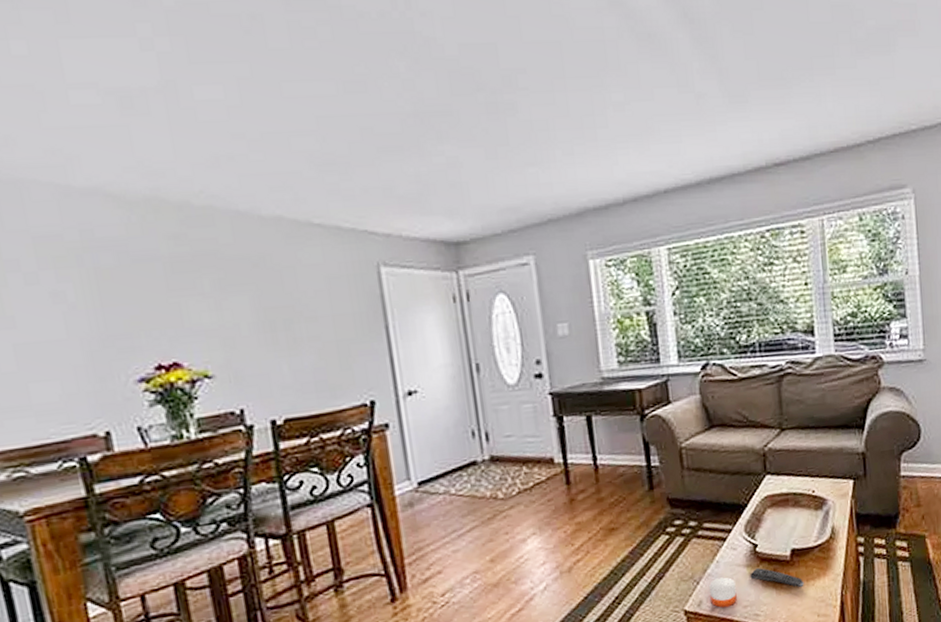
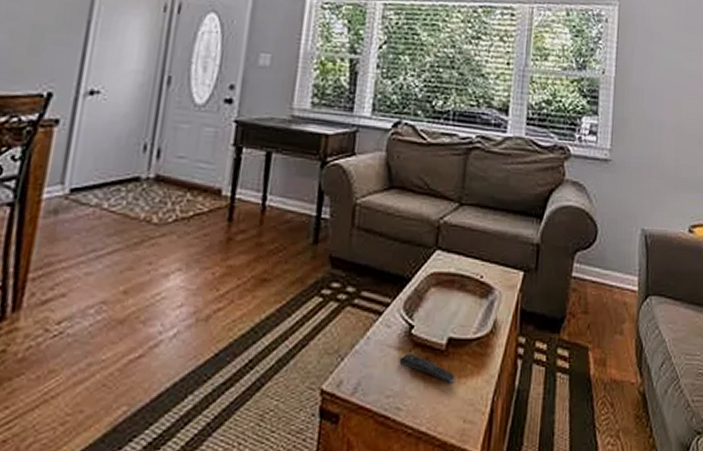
candle: present [709,577,737,608] -> none [352,357,383,393]

